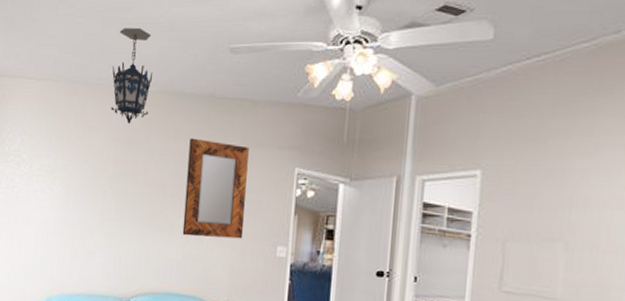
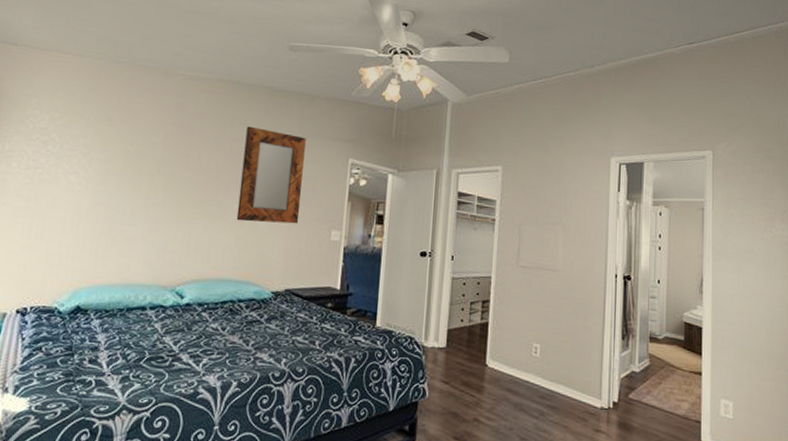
hanging lantern: present [111,27,154,124] -> none [162,14,211,108]

